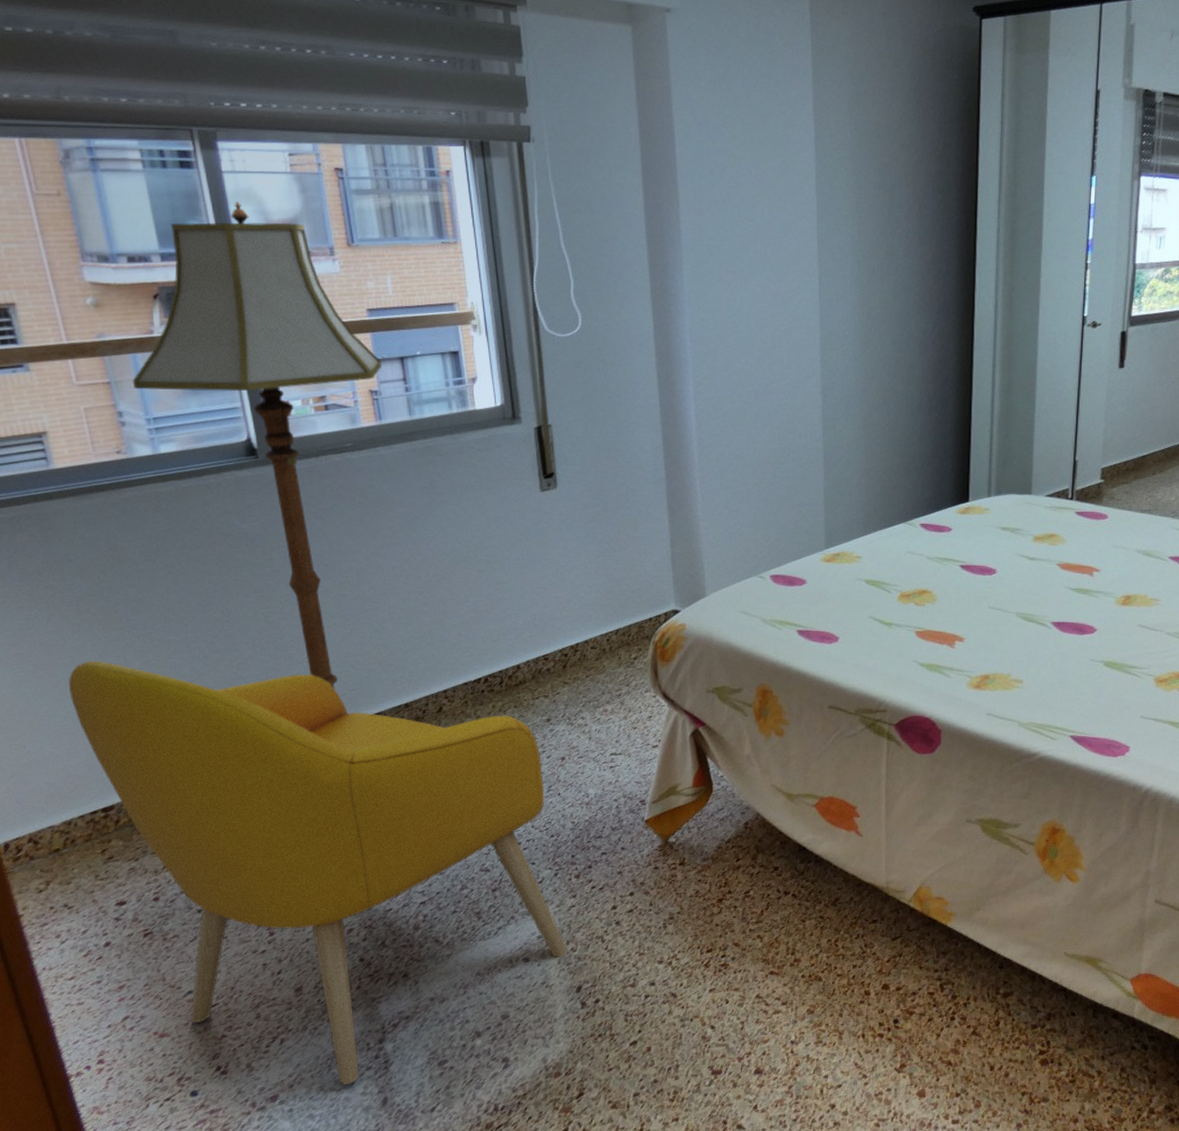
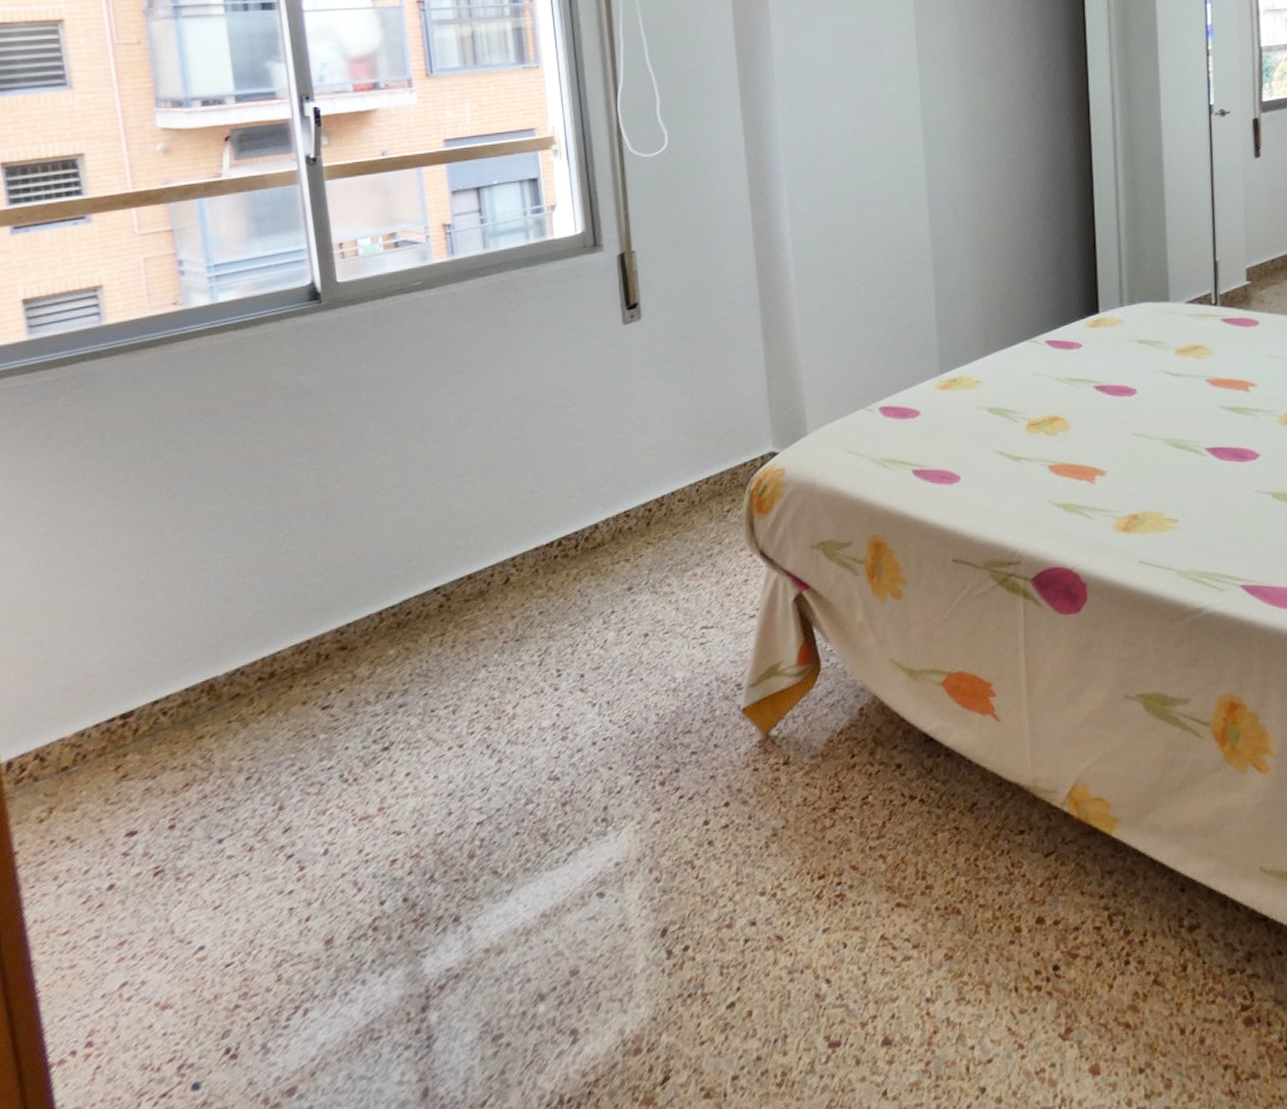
armchair: present [69,660,568,1085] -> none [98,538,651,1071]
floor lamp: present [132,200,381,689] -> none [196,38,456,561]

